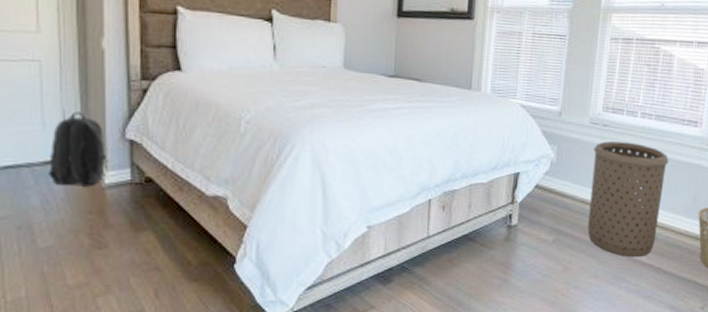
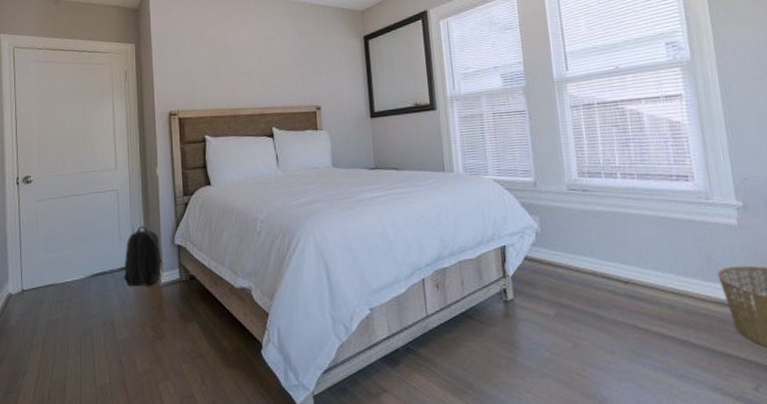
laundry basket: present [587,141,669,258] -> none [577,205,673,330]

